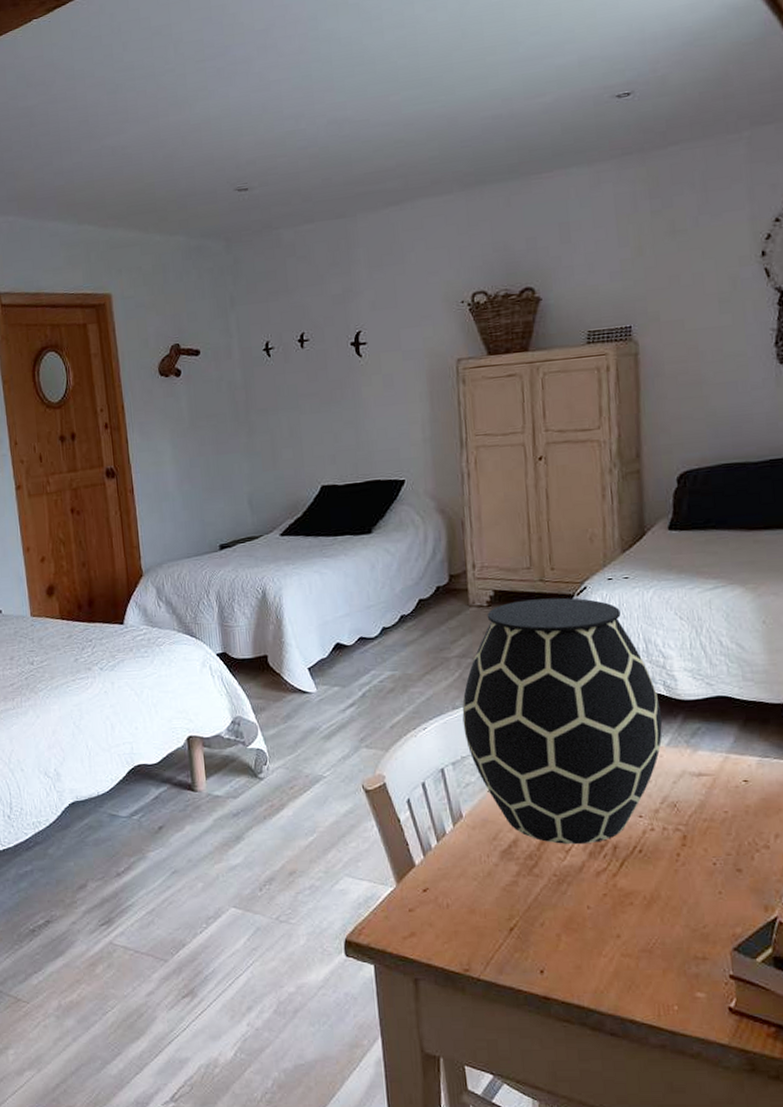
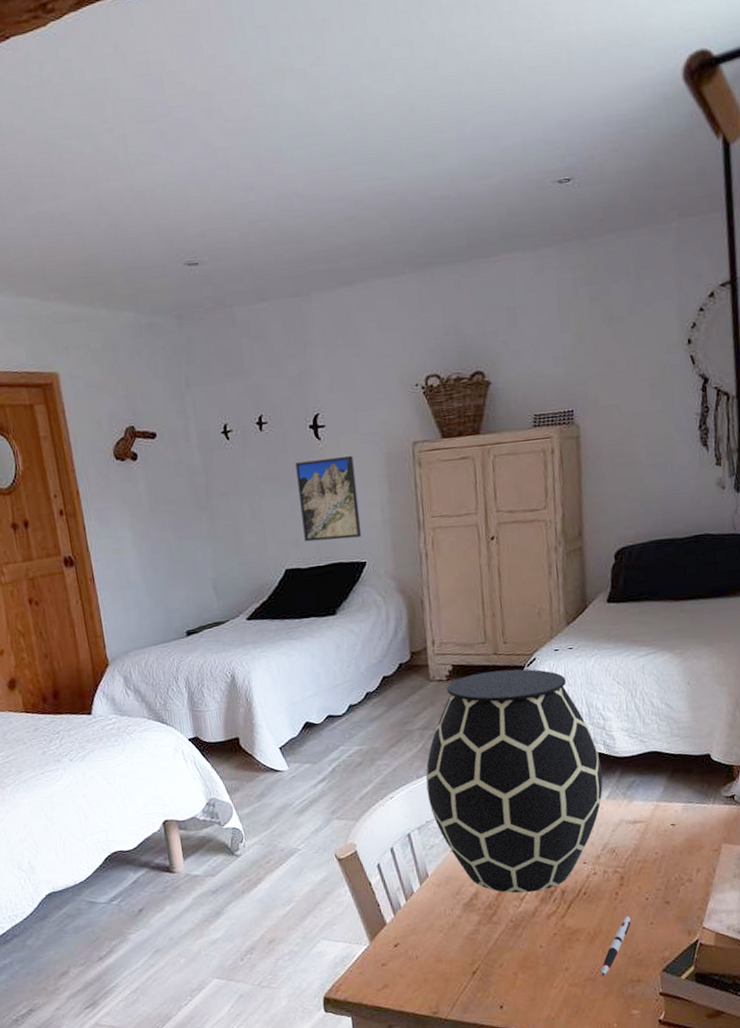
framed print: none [335,373,401,459] -> present [295,456,362,542]
pen: none [659,881,695,949] -> present [601,916,631,977]

